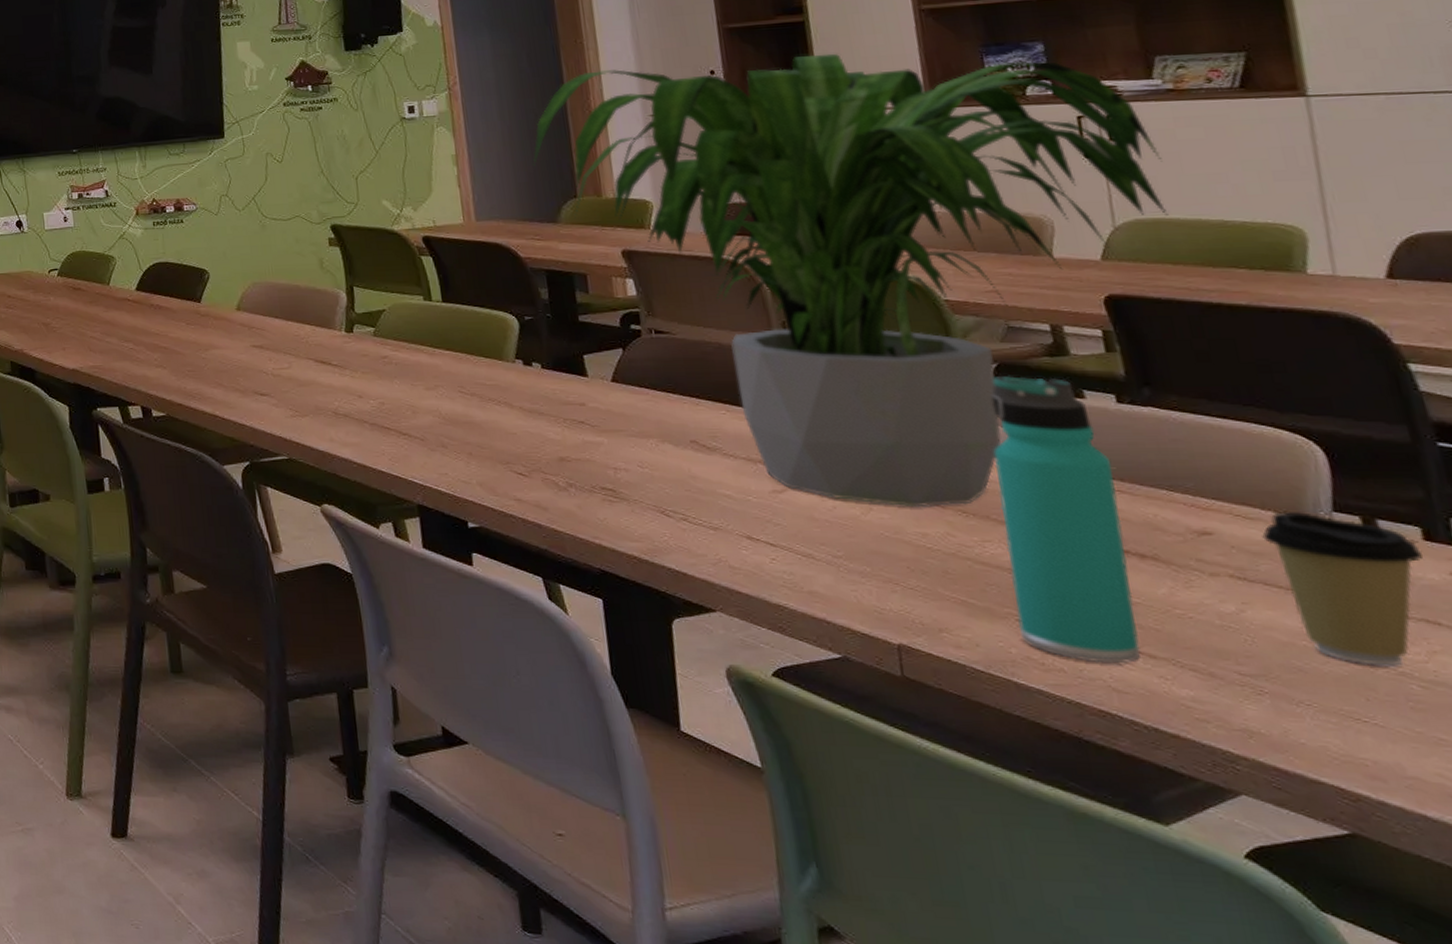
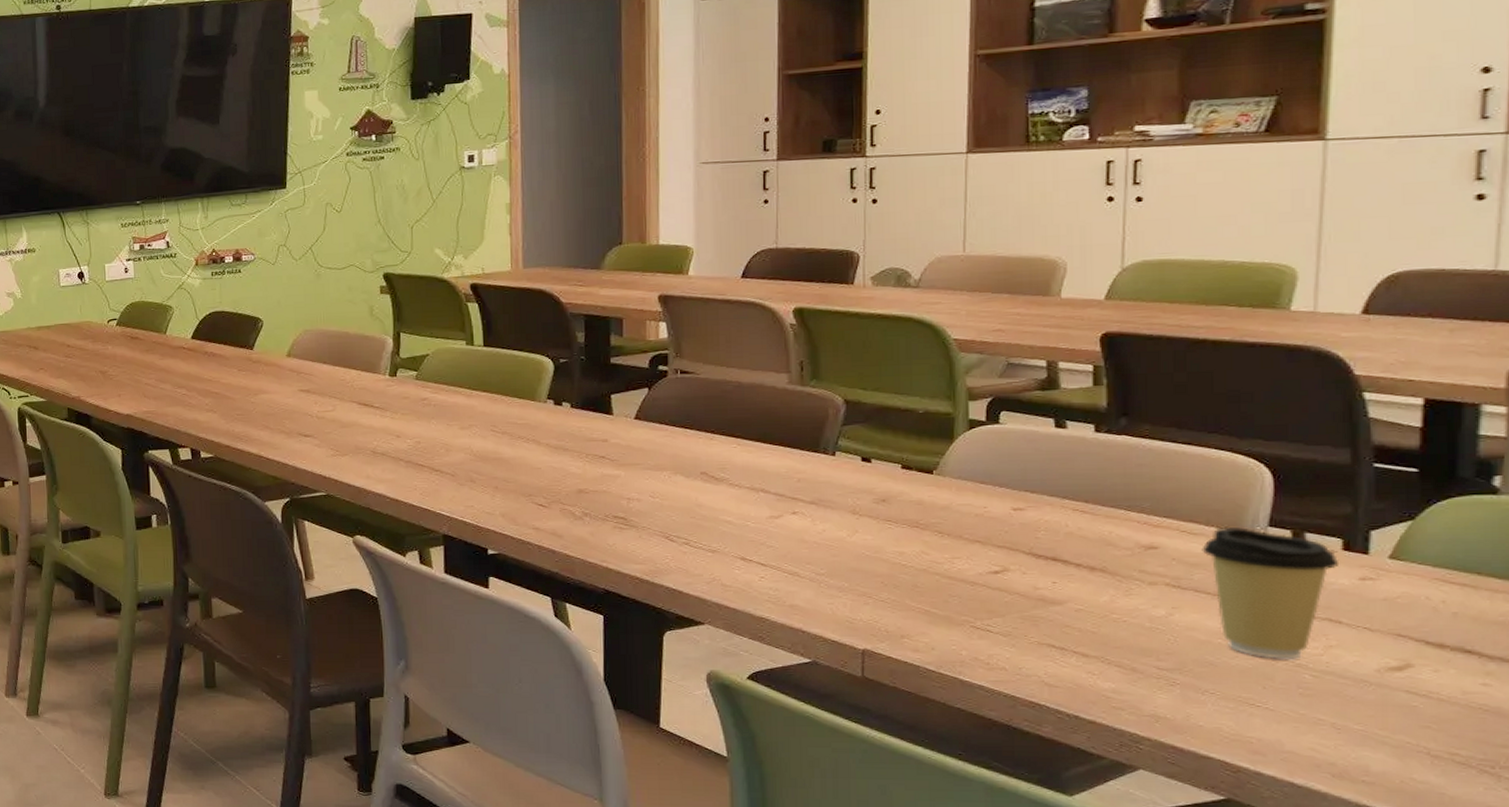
potted plant: present [532,53,1169,508] -> none [583,99,1179,529]
thermos bottle: present [991,375,1141,663] -> none [971,408,1080,662]

